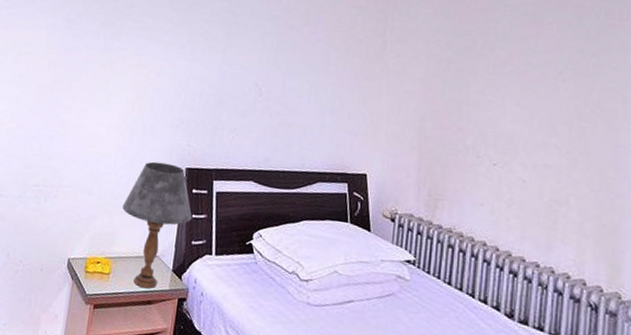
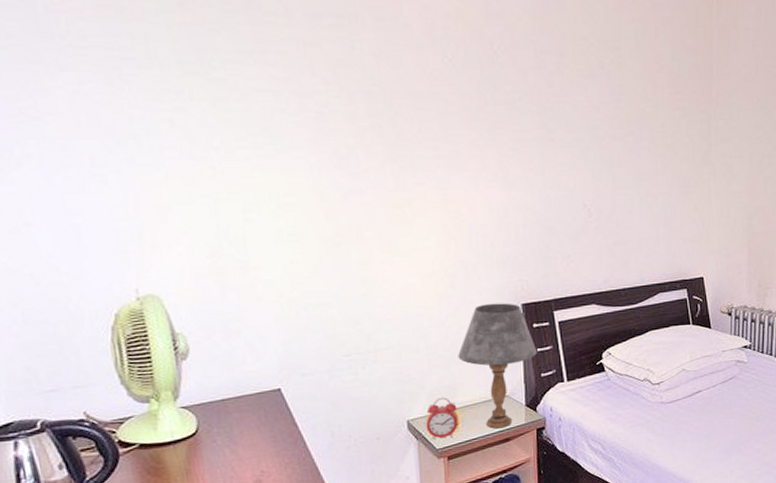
alarm clock: none [82,242,112,286] -> present [426,397,459,440]

